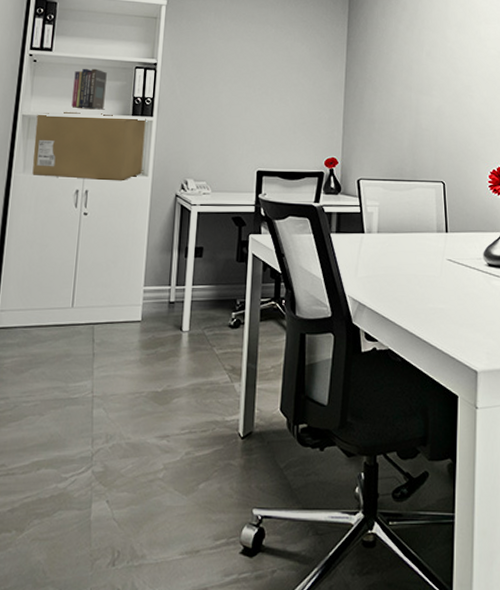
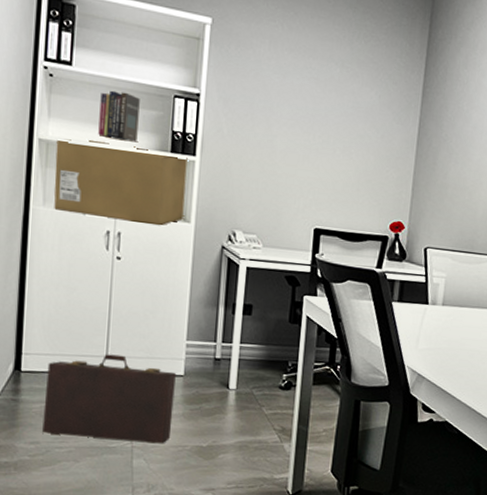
briefcase: none [12,305,134,392] -> present [42,354,176,444]

